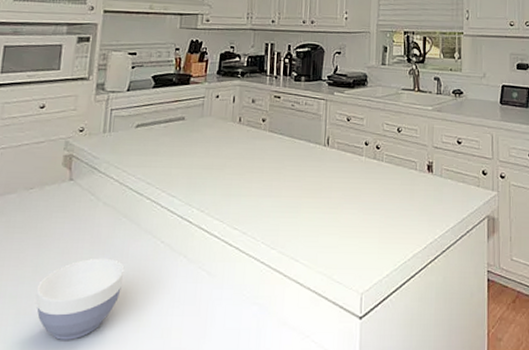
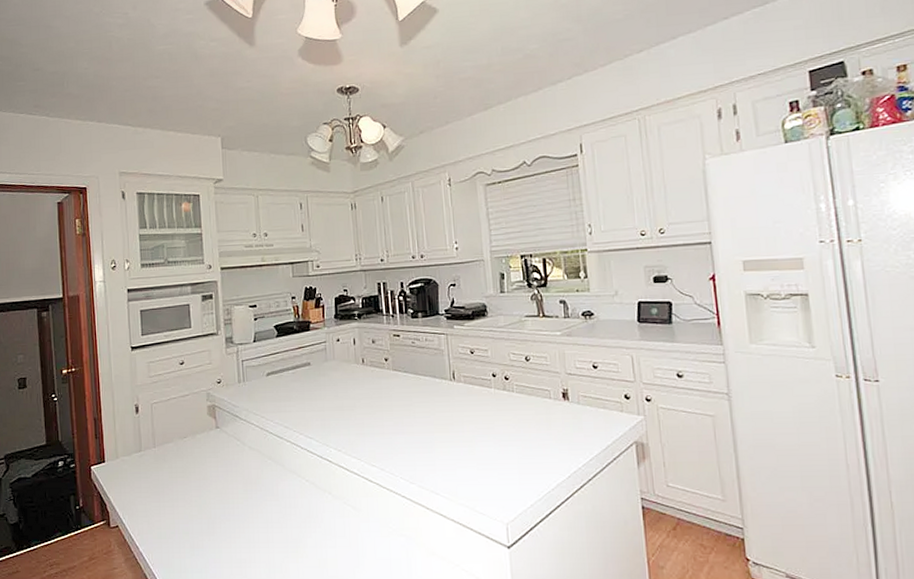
bowl: present [36,258,125,340] -> none [204,497,278,570]

